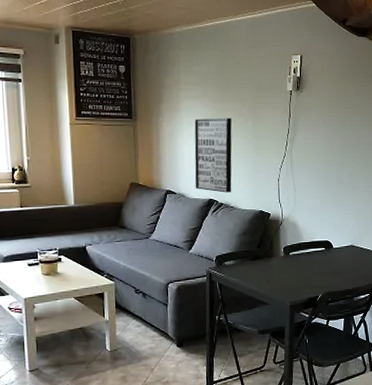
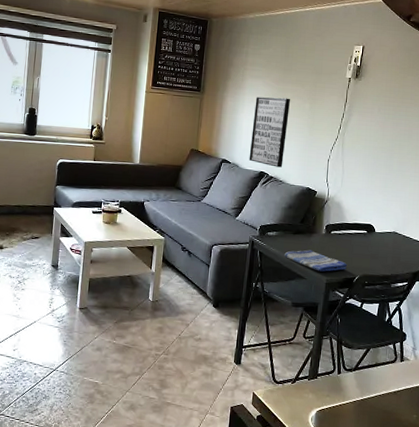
dish towel: none [244,274,309,295] -> present [284,250,347,272]

